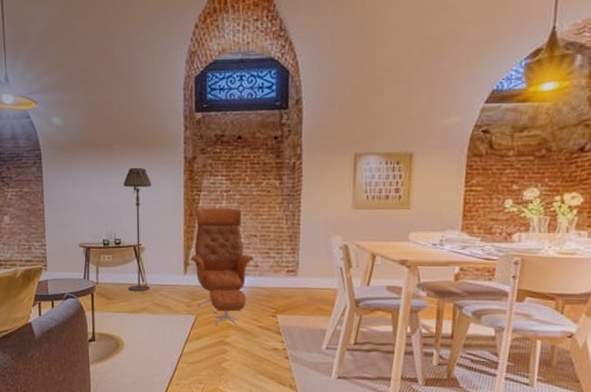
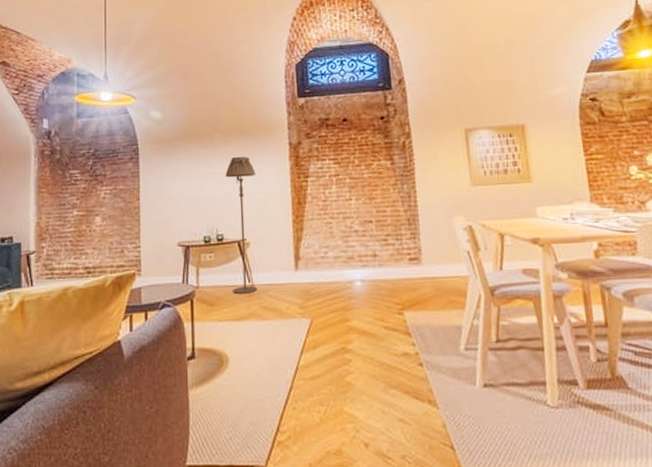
lounge chair: present [190,207,255,326] -> none [301,192,373,329]

